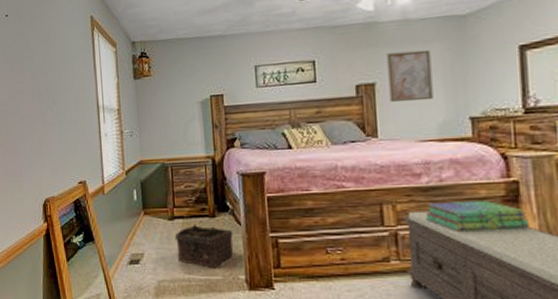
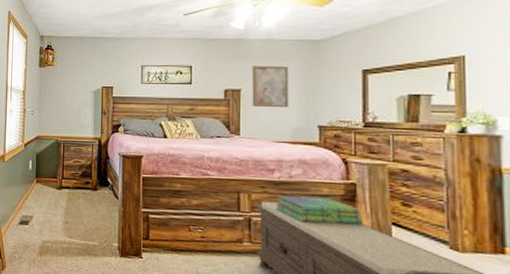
basket: present [174,224,234,267] -> none [60,194,111,234]

